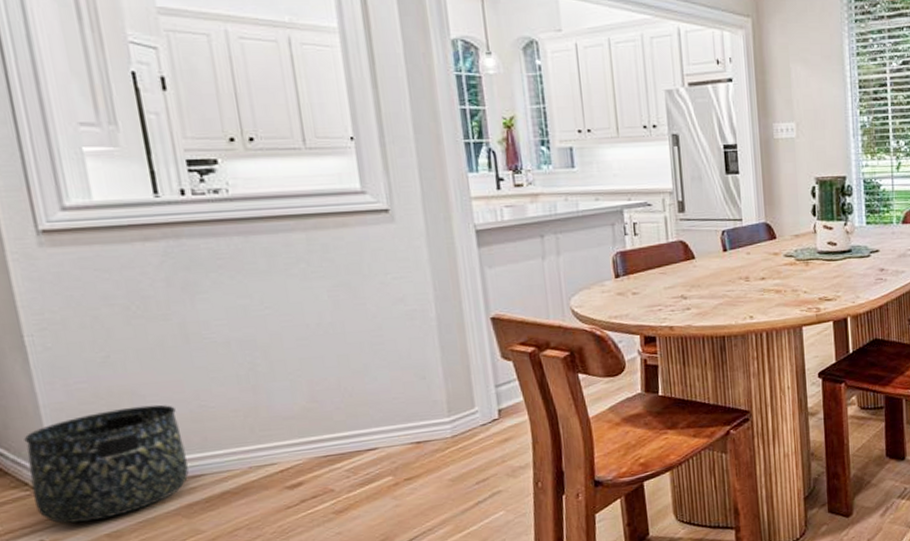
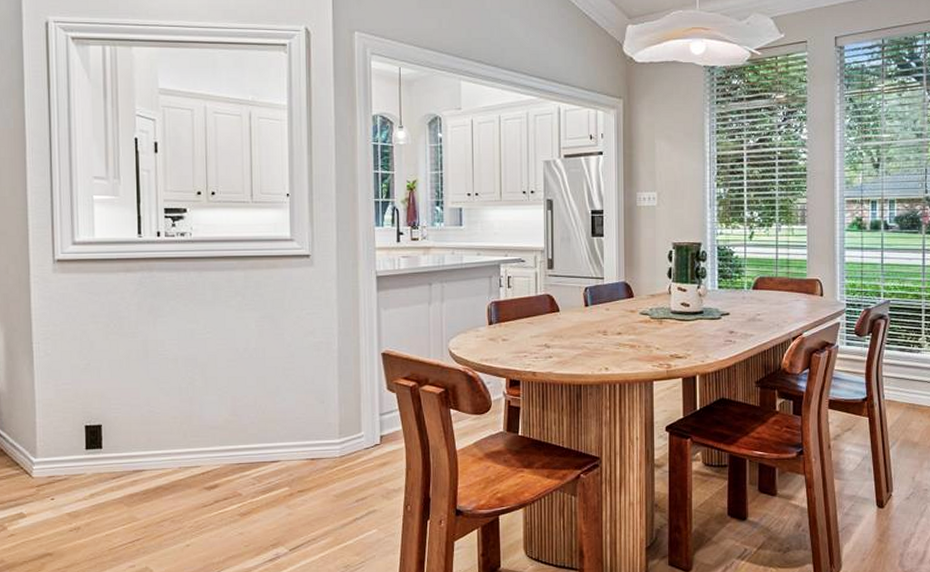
basket: present [23,404,189,524] -> none [21,407,134,501]

